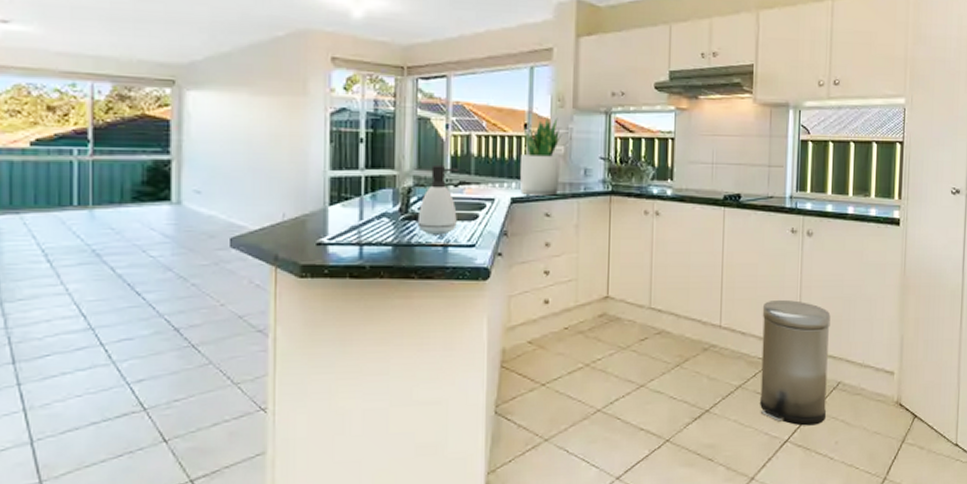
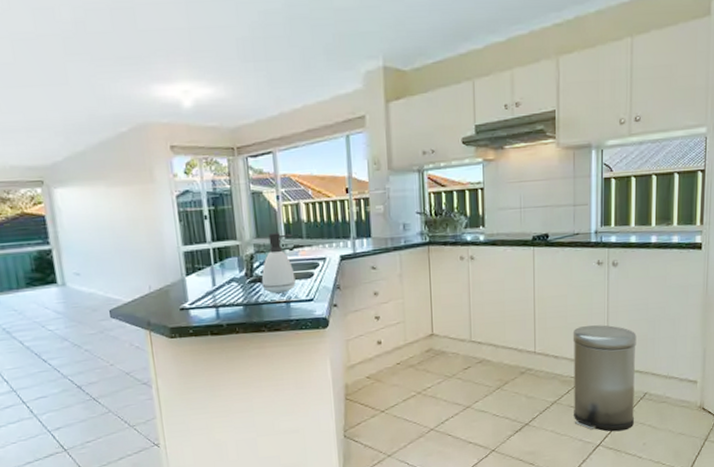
planter: present [520,116,562,196] -> none [345,179,382,253]

